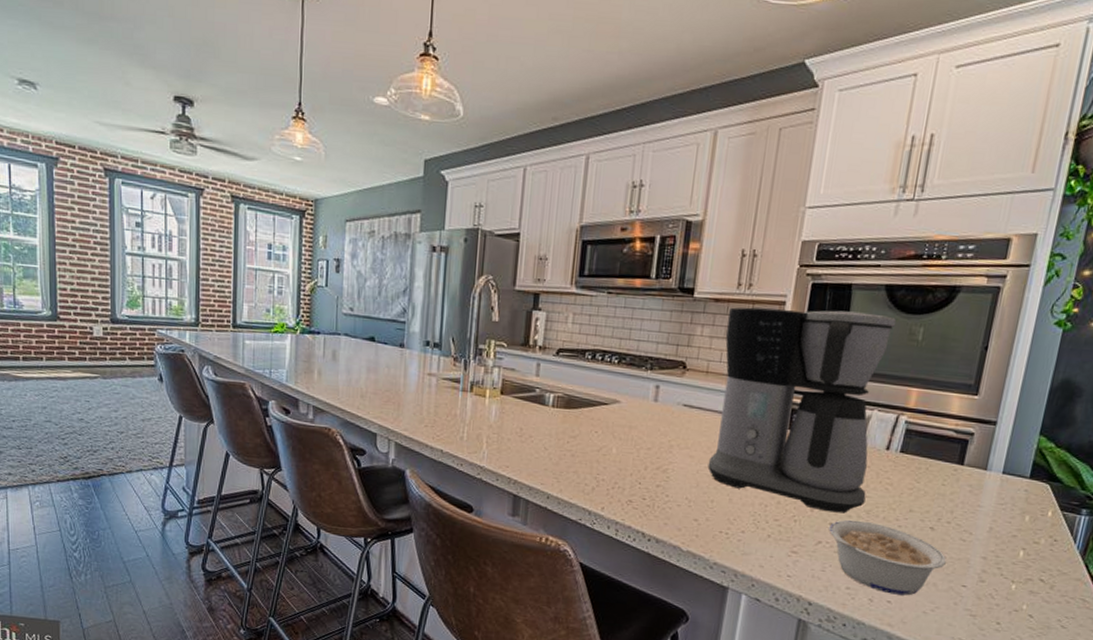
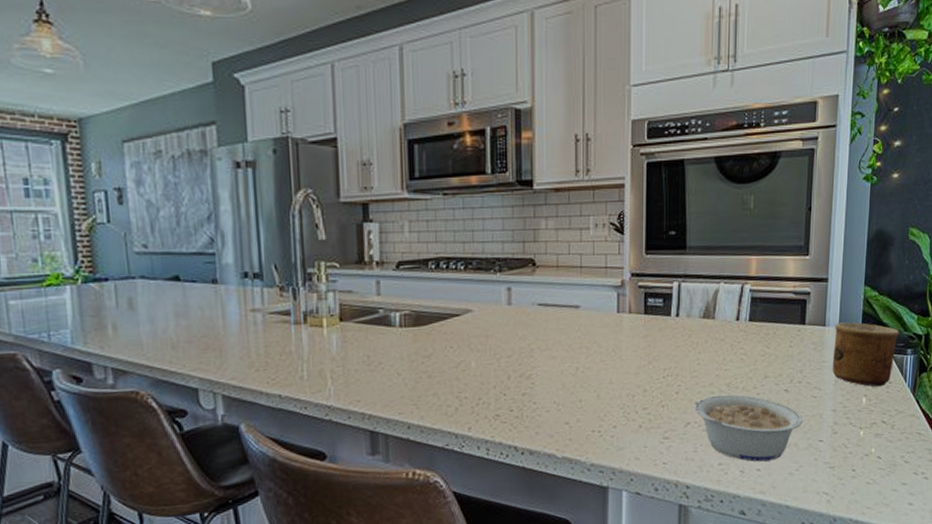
coffee maker: present [707,307,896,514] -> none [571,187,728,392]
cup: none [987,469,1076,543] -> present [832,322,900,387]

